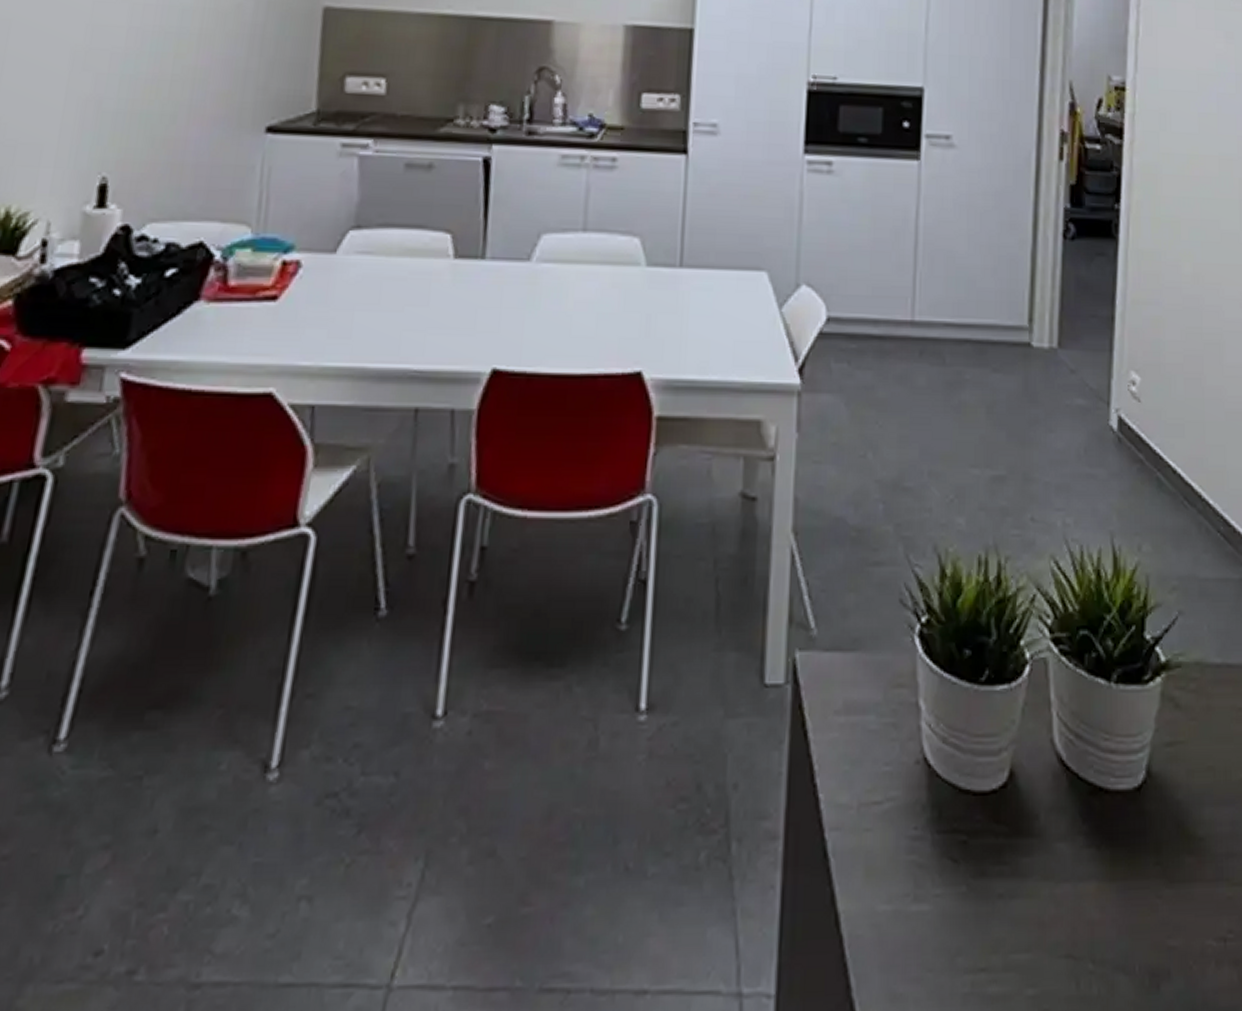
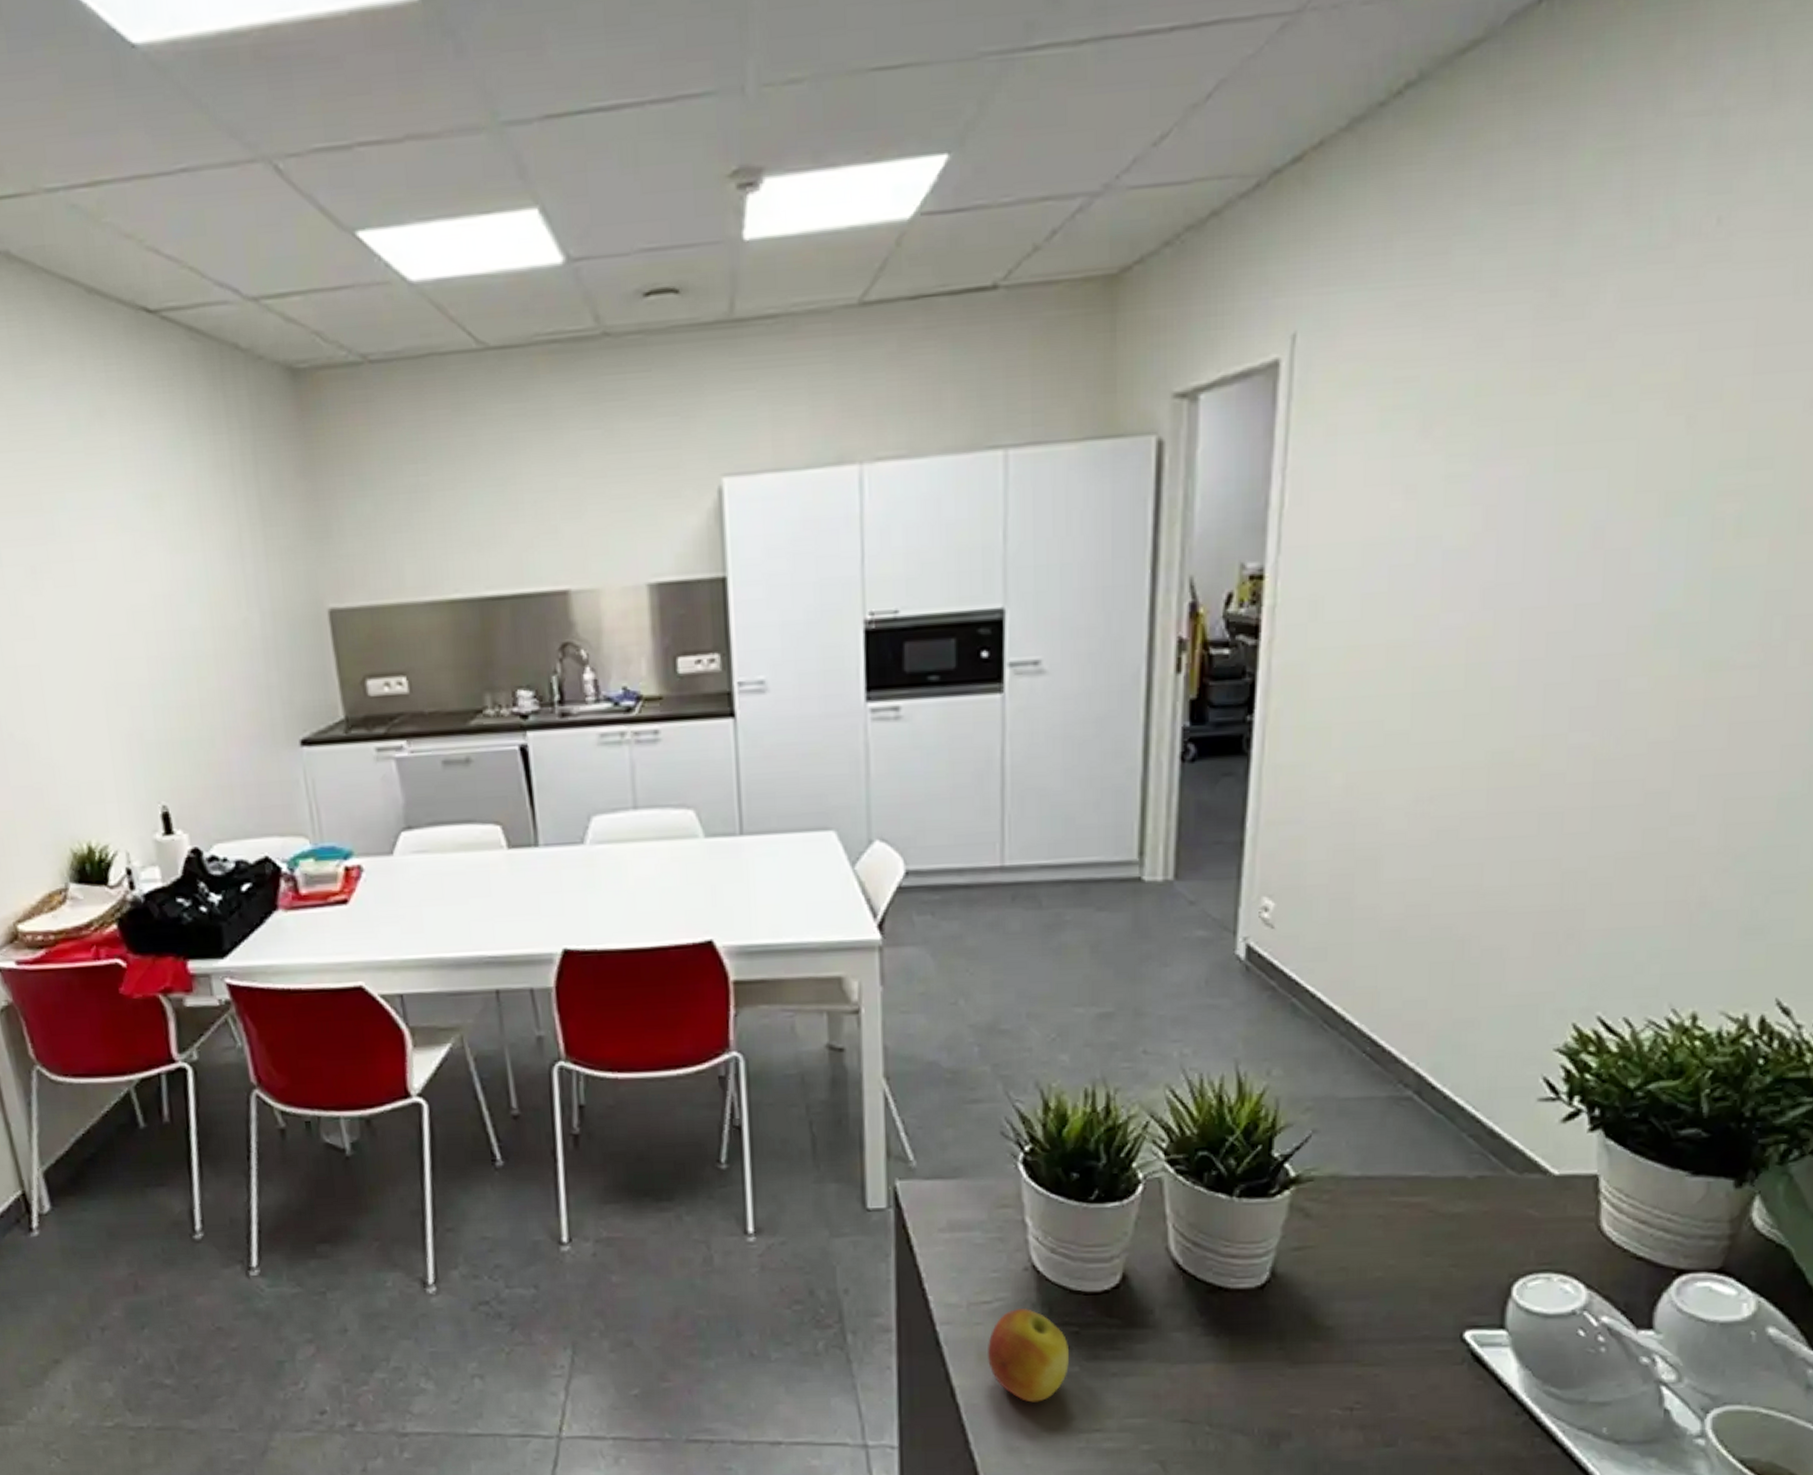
apple: none [875,811,956,933] -> present [988,1309,1069,1403]

